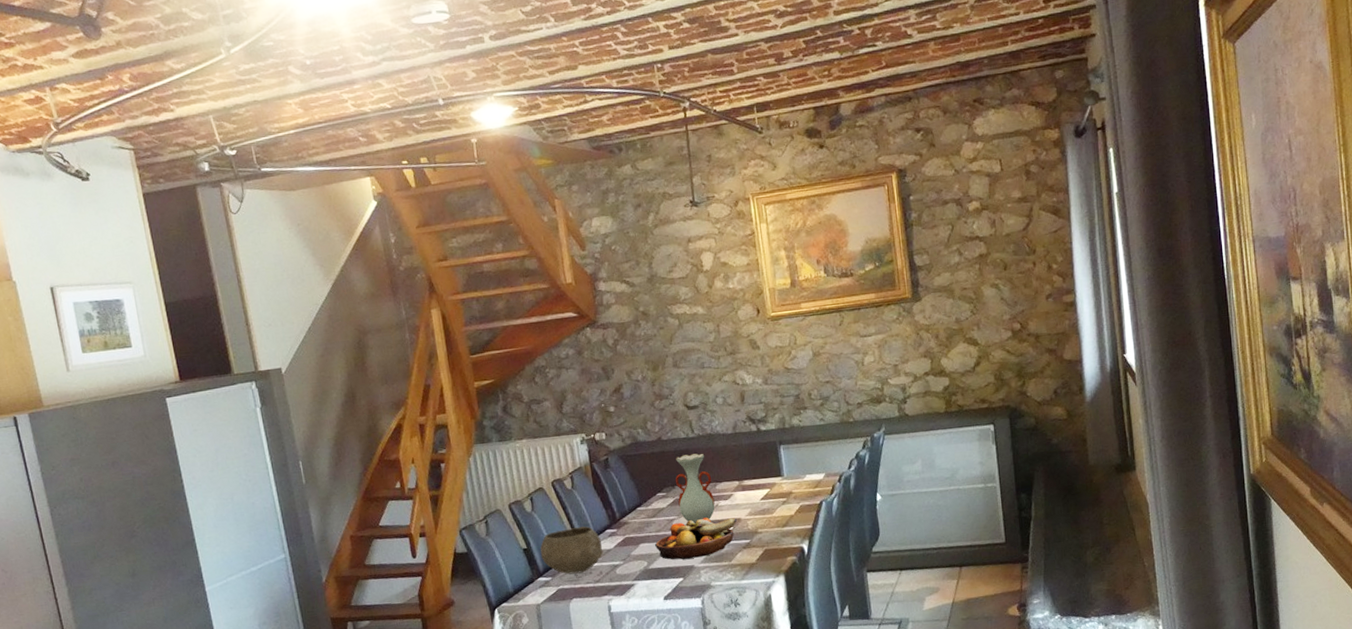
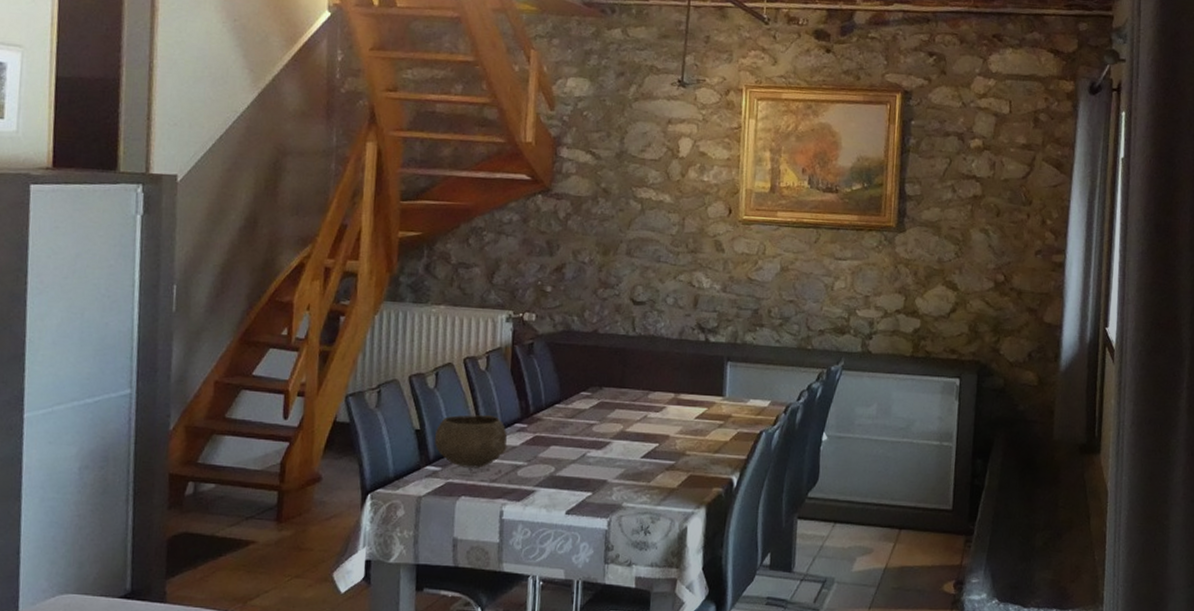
fruit bowl: present [655,517,737,560] -> none [567,428,664,472]
vase: present [675,453,715,524] -> none [602,354,645,434]

